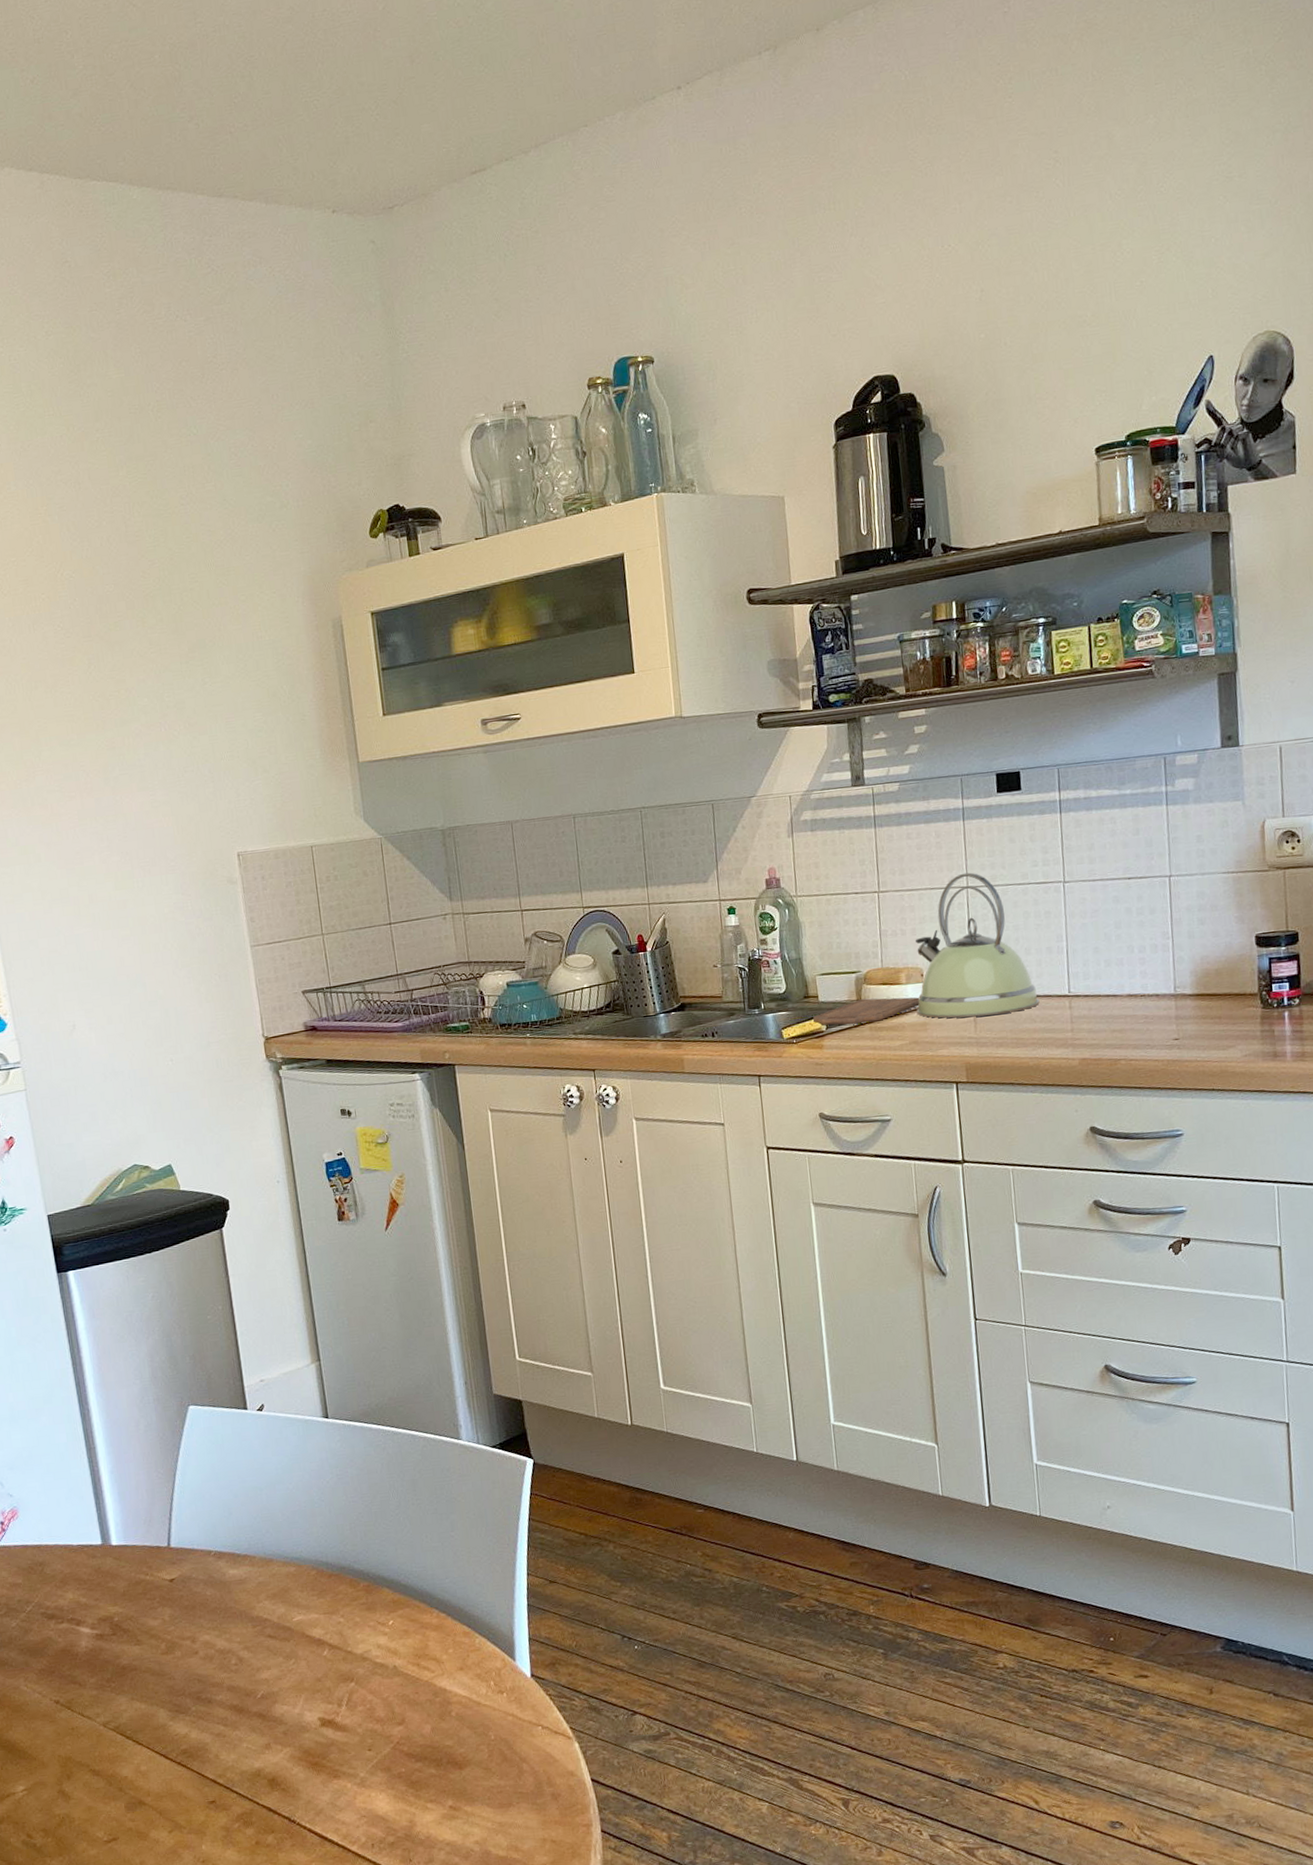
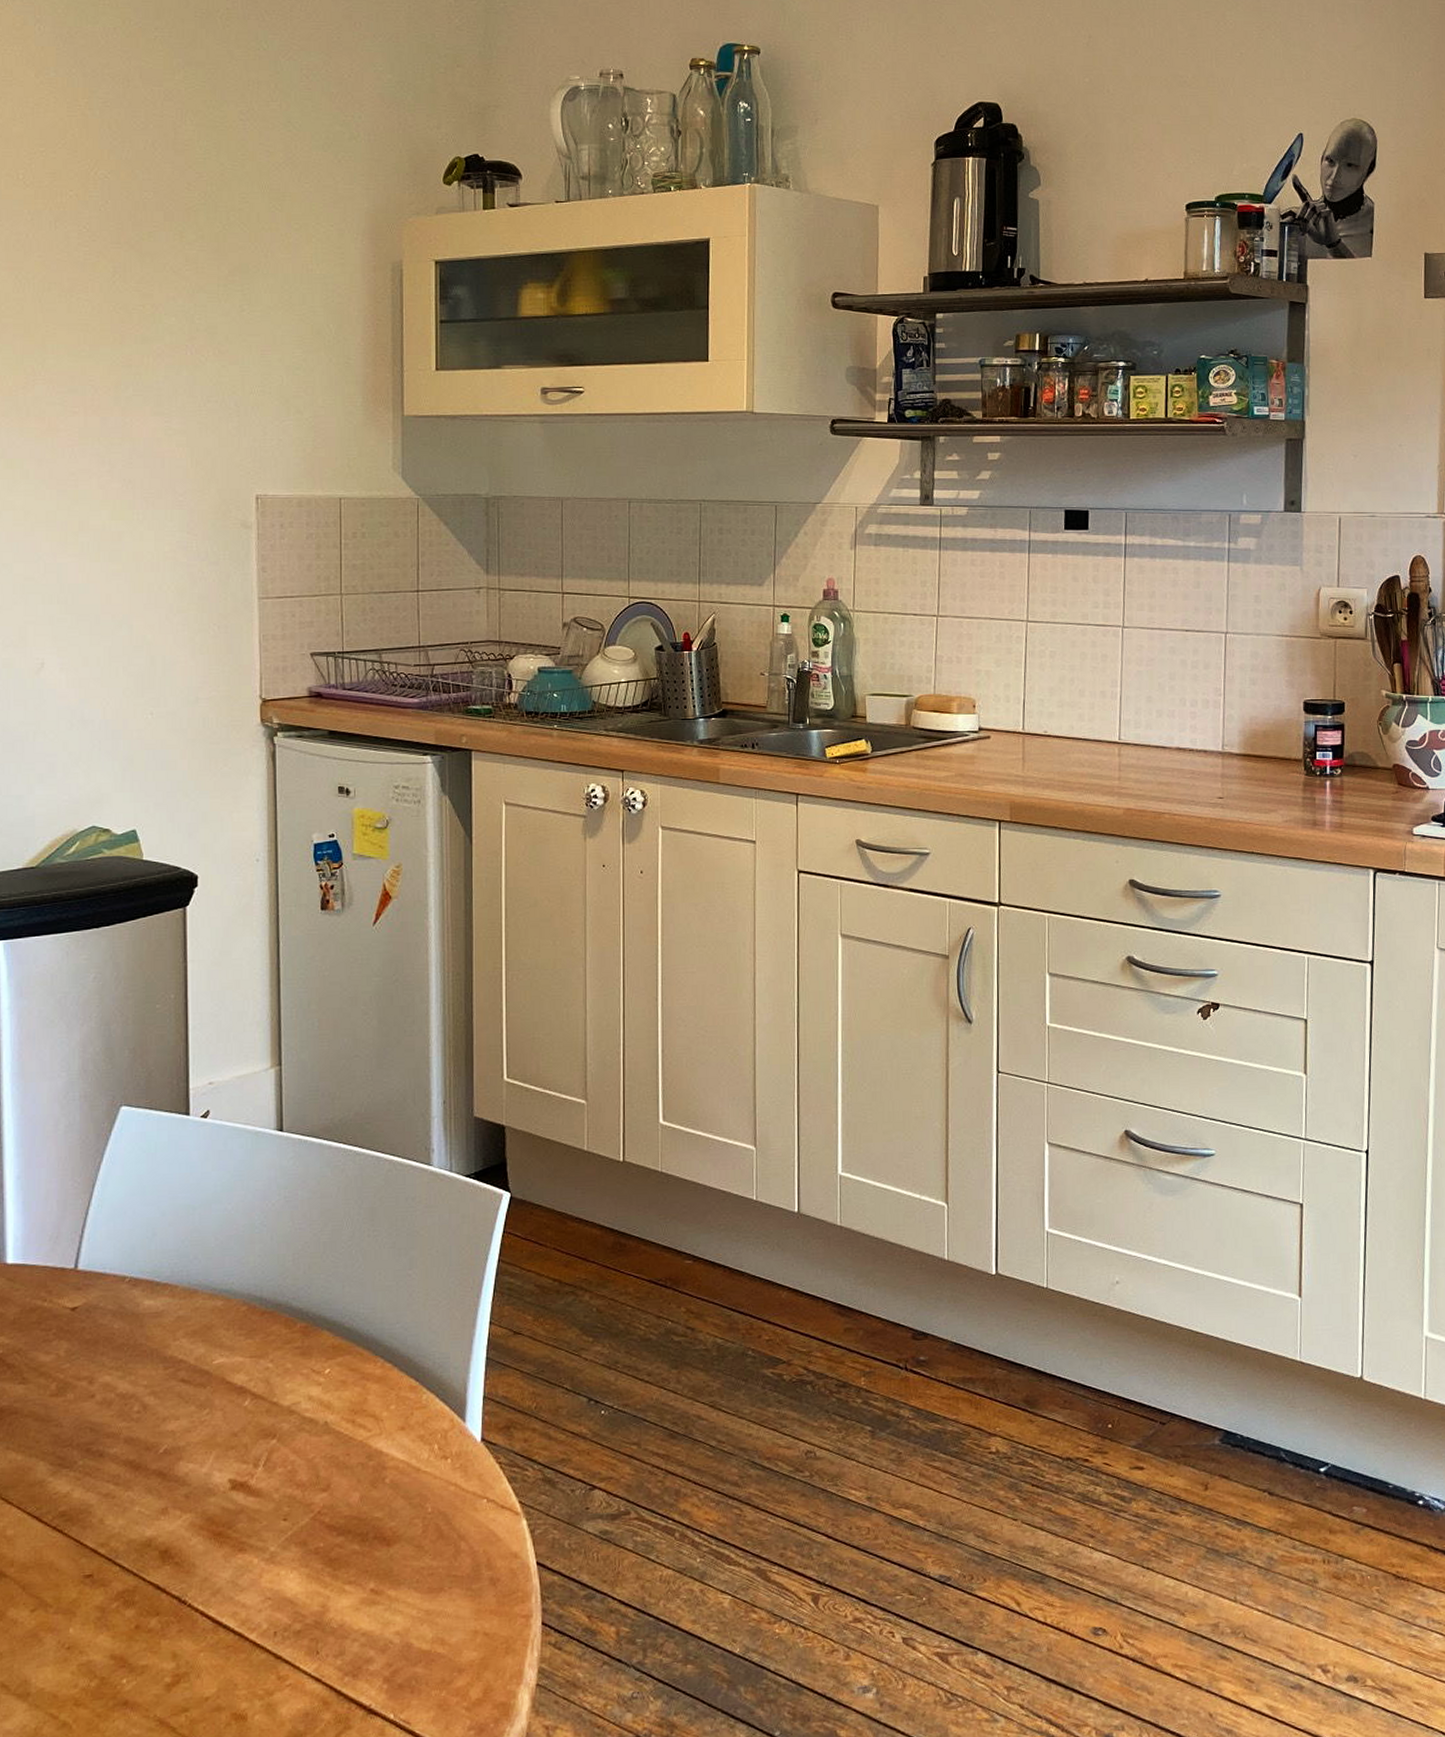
cutting board: present [813,997,919,1026] -> none [859,724,969,750]
kettle: present [915,872,1040,1019] -> none [965,606,1090,755]

